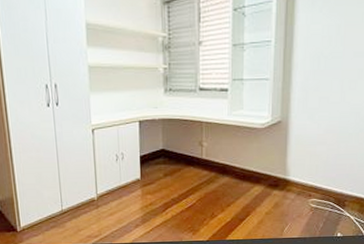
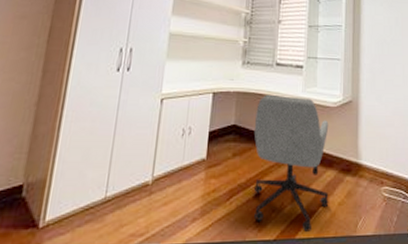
office chair: none [181,119,257,236] -> present [254,94,329,233]

